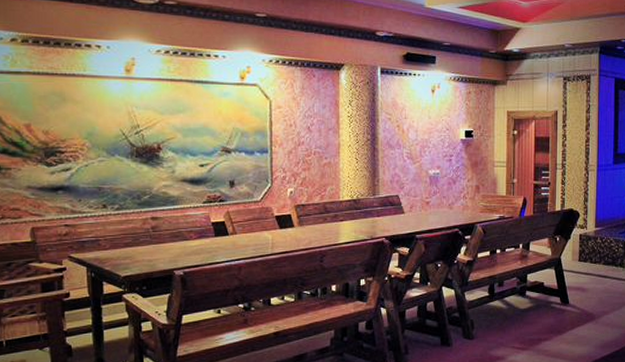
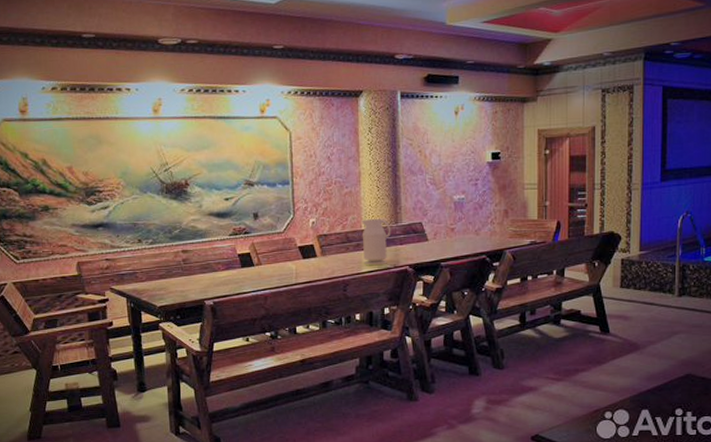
water jug: none [340,191,369,237] -> present [361,219,391,266]

